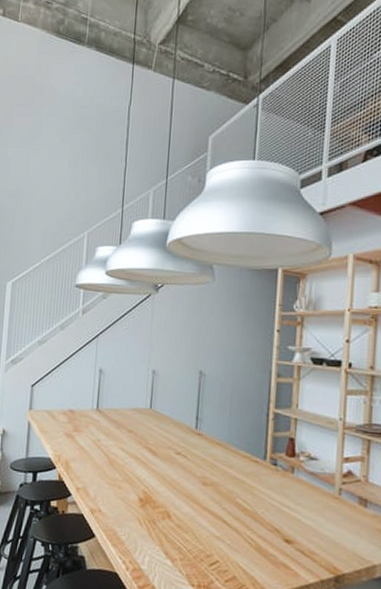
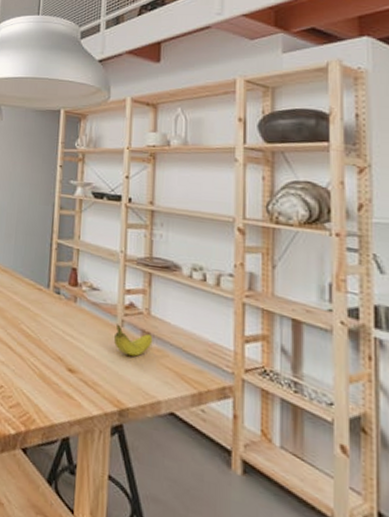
fruit: none [331,492,370,524] -> present [114,324,153,357]

